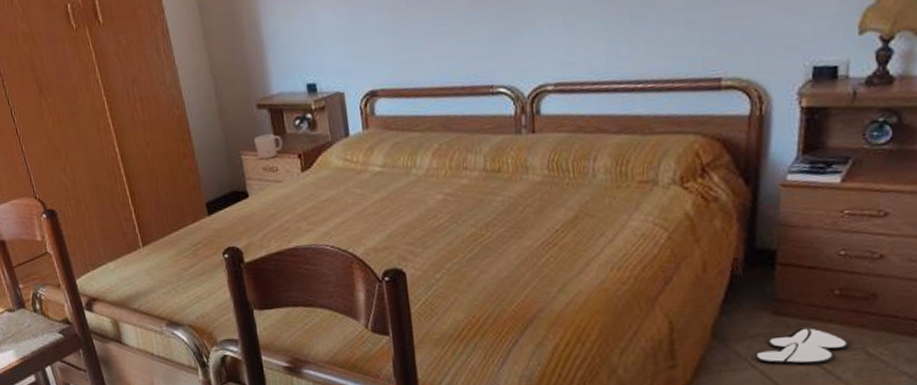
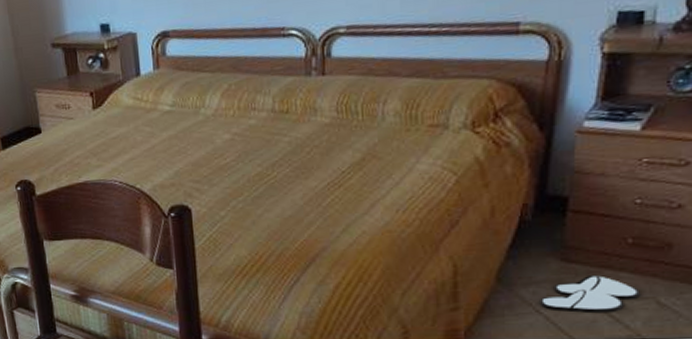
mug: present [253,133,283,160] -> none [47,72,76,97]

